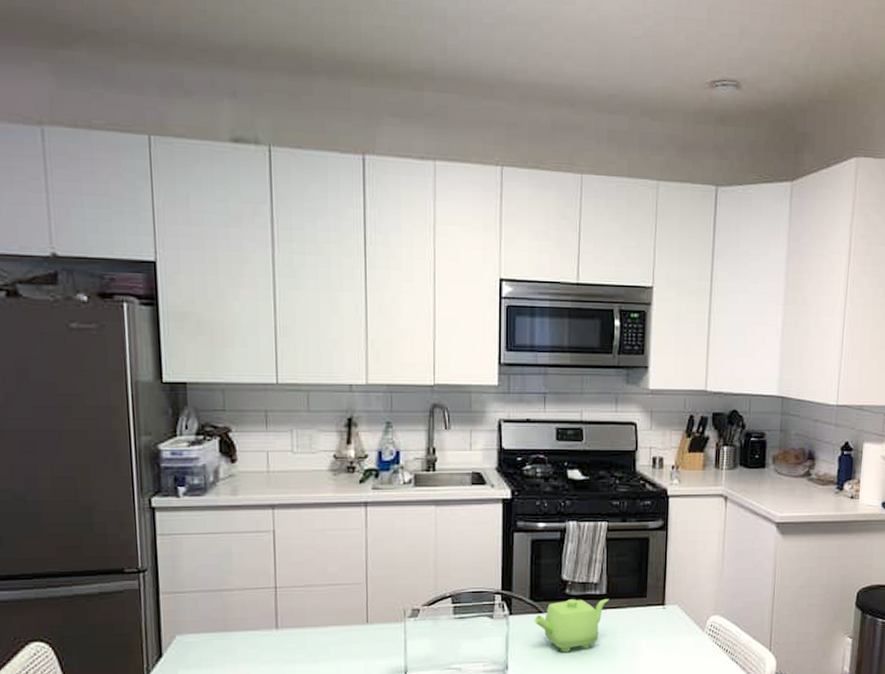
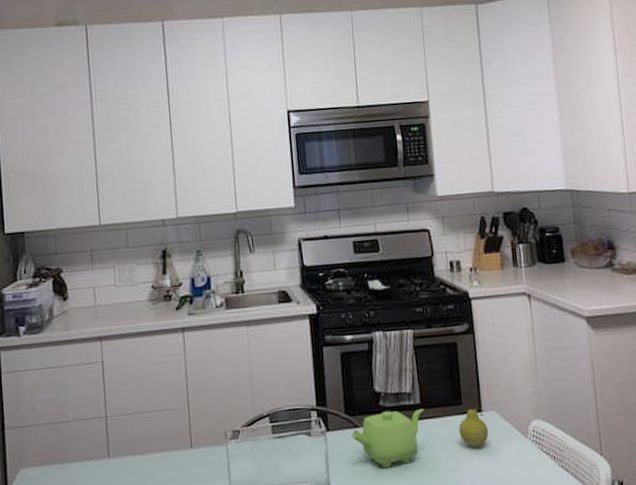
fruit: none [640,592,668,637] -> present [458,398,489,447]

